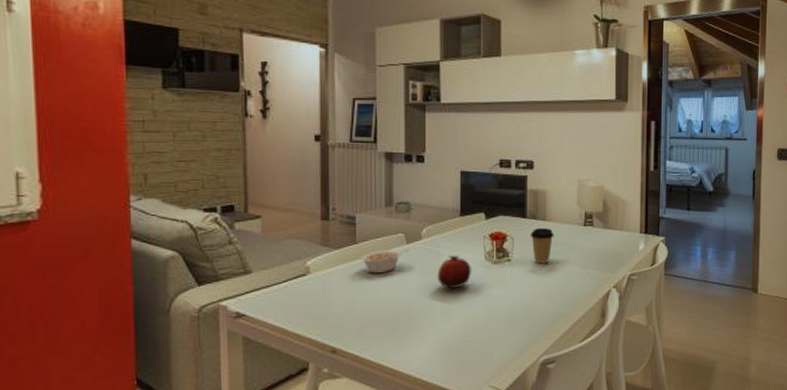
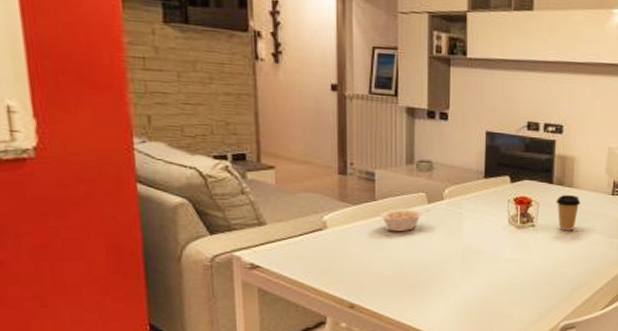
fruit: present [437,255,471,288] -> none [459,217,494,250]

